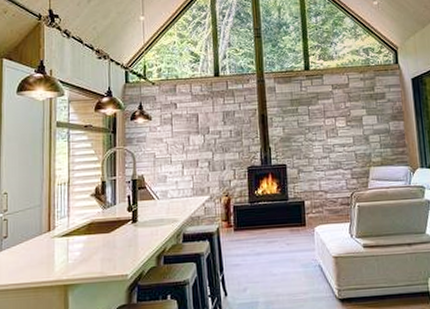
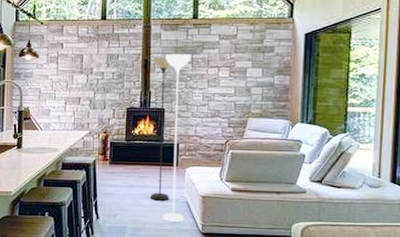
floor lamp: none [269,105,319,291] -> present [151,53,192,223]

